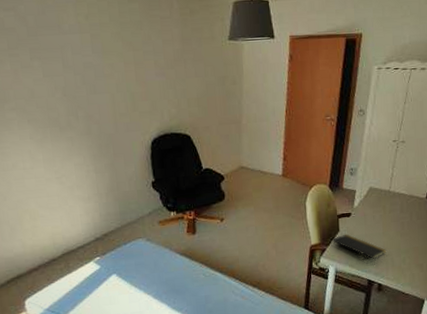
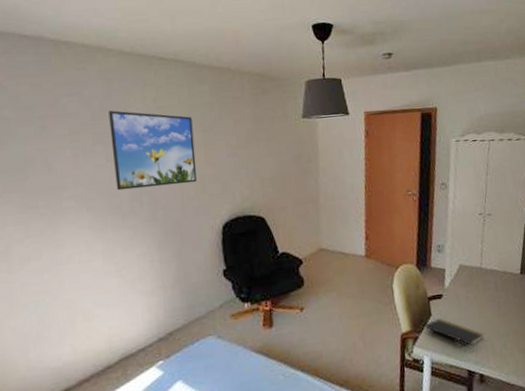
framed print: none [43,26,128,105] -> present [109,110,197,191]

